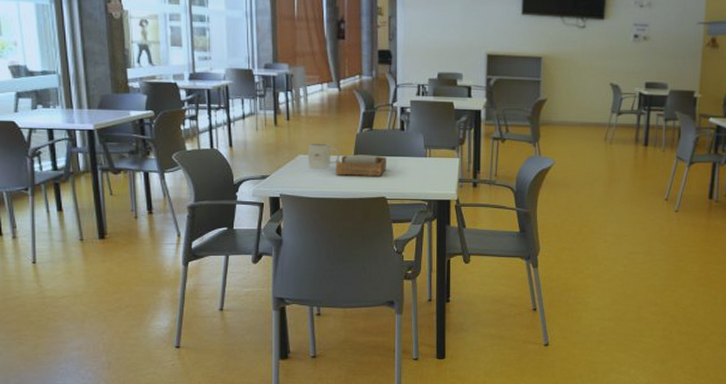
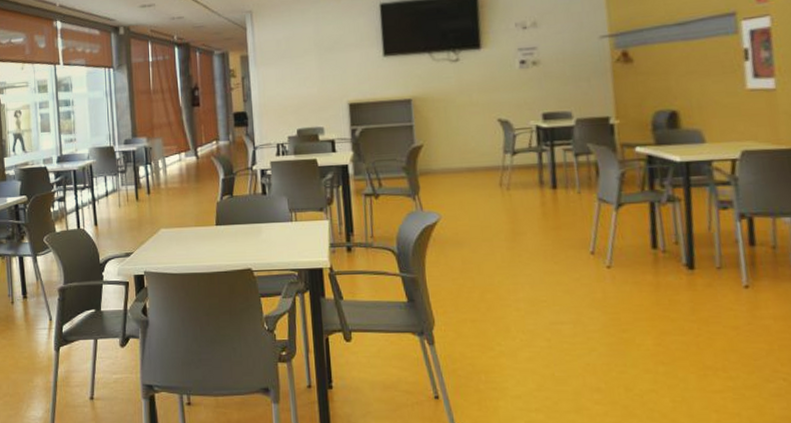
mug: present [307,143,340,170] -> none [169,214,202,244]
napkin holder: present [335,154,388,176] -> none [197,223,251,248]

